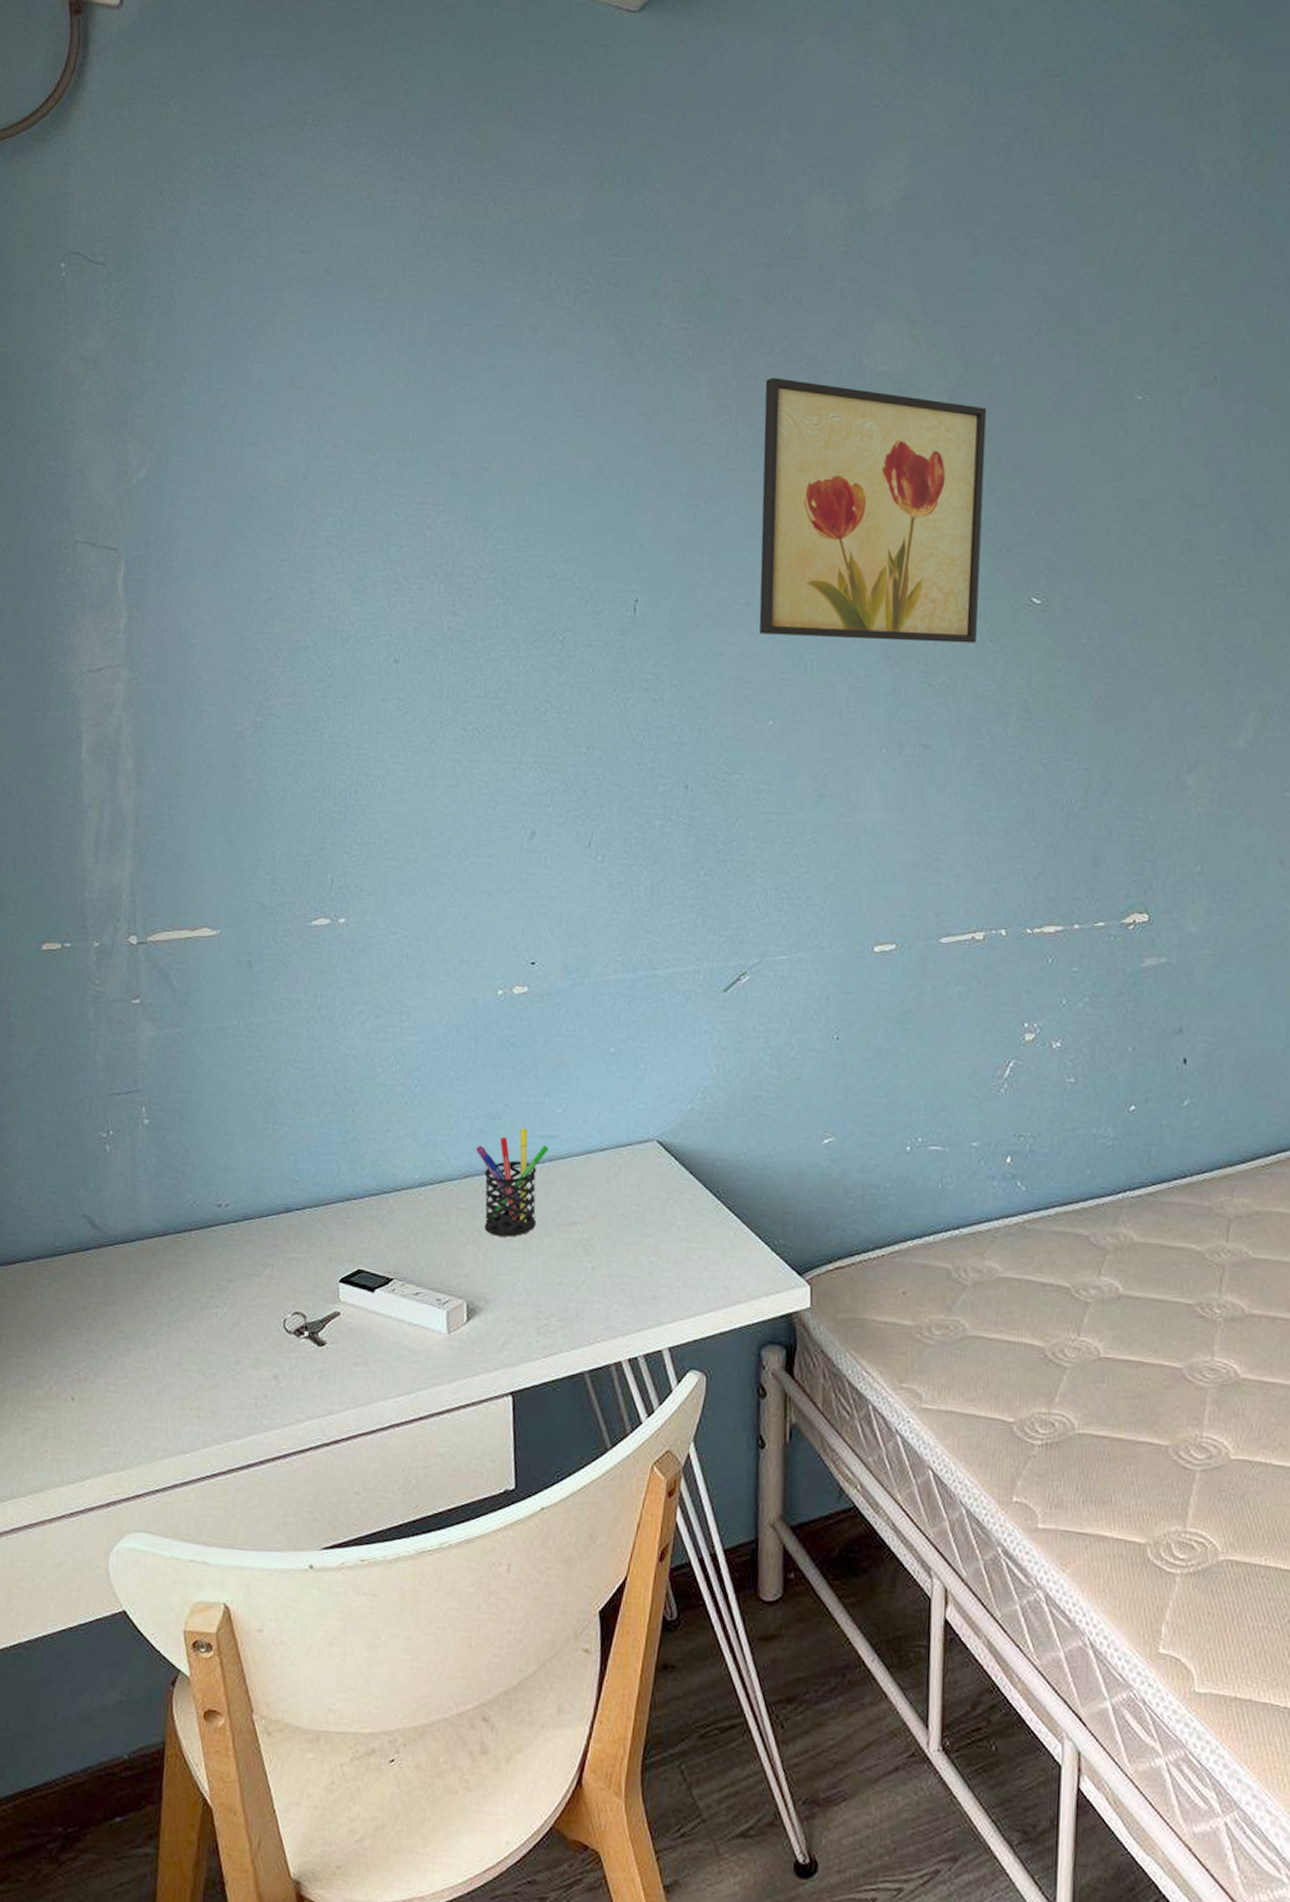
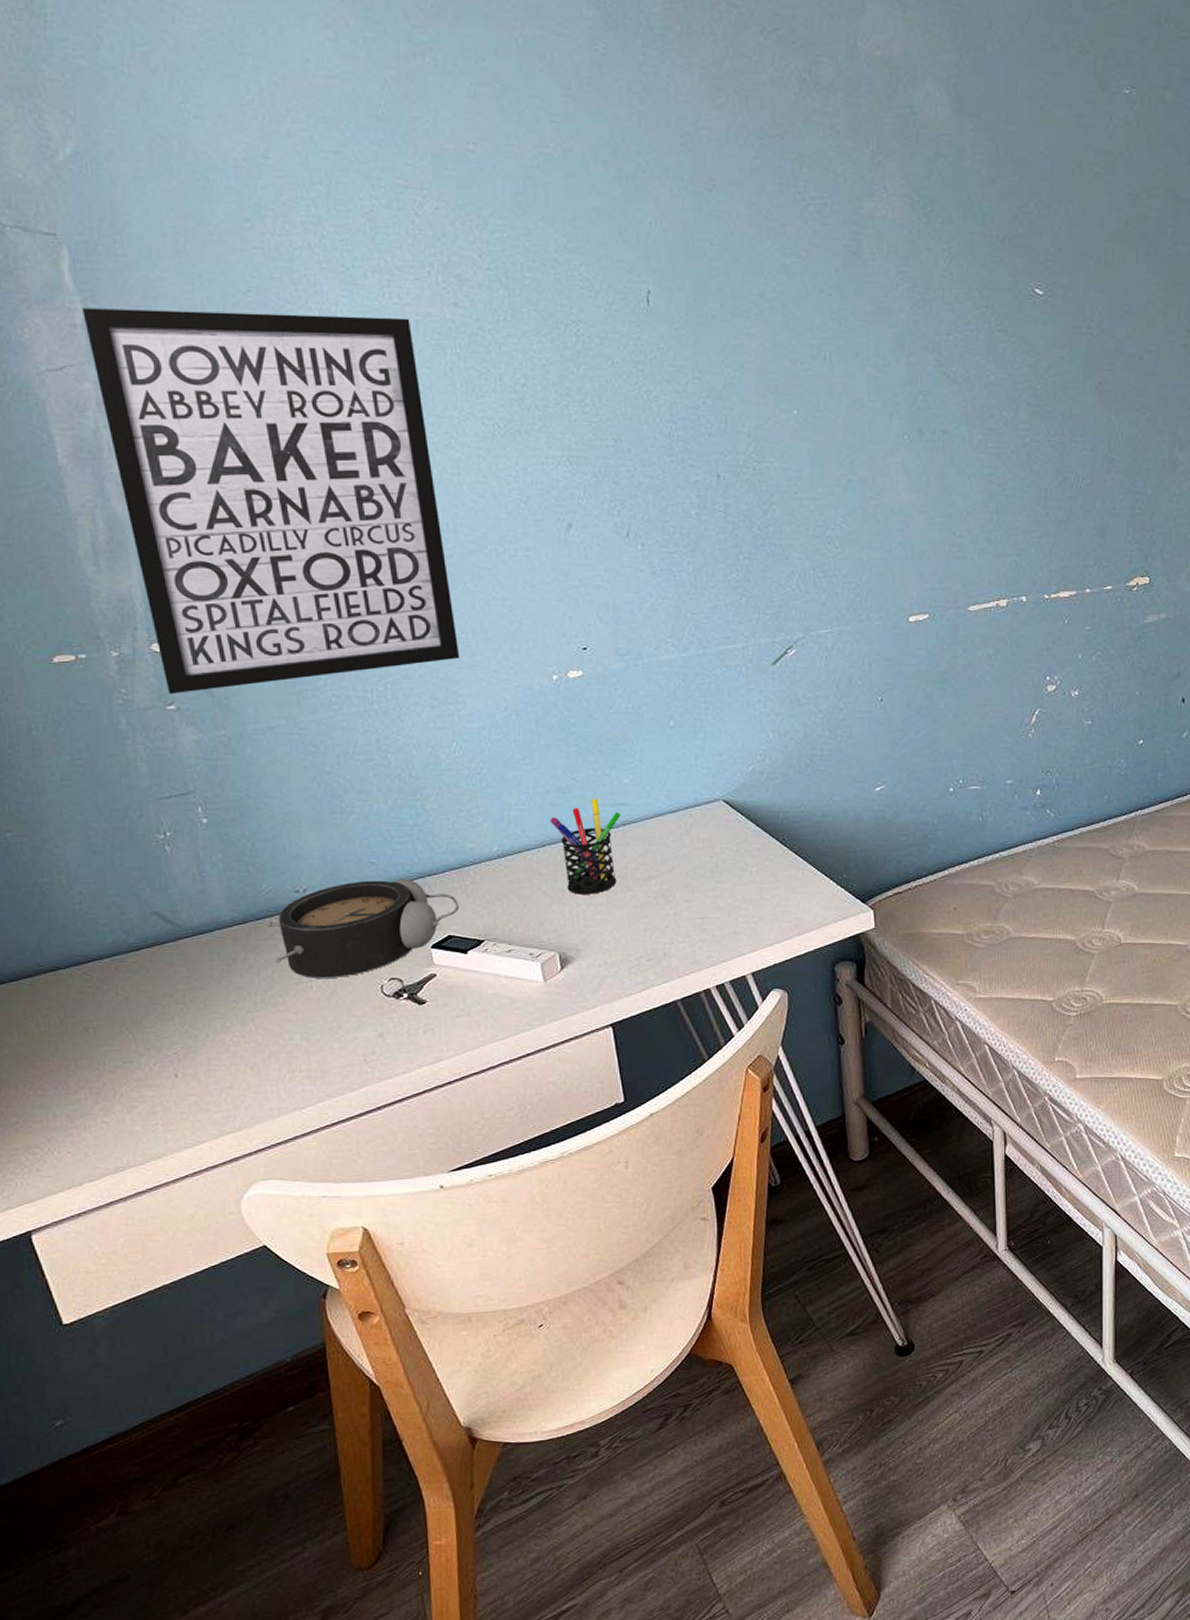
wall art: none [126,615,411,989] -> present [82,308,460,695]
alarm clock: none [185,1199,374,1306] -> present [267,878,460,978]
wall art: present [759,377,987,644] -> none [760,59,986,333]

